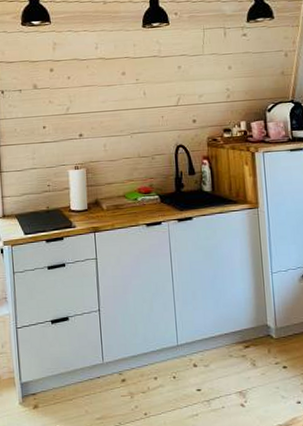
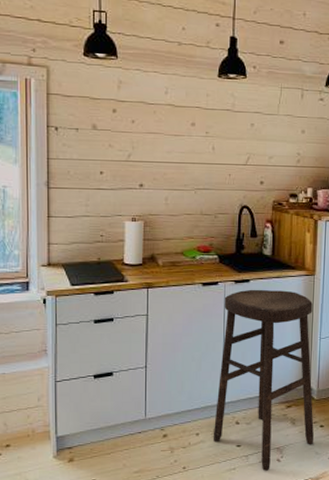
stool: none [169,225,278,417] -> present [214,289,314,471]

